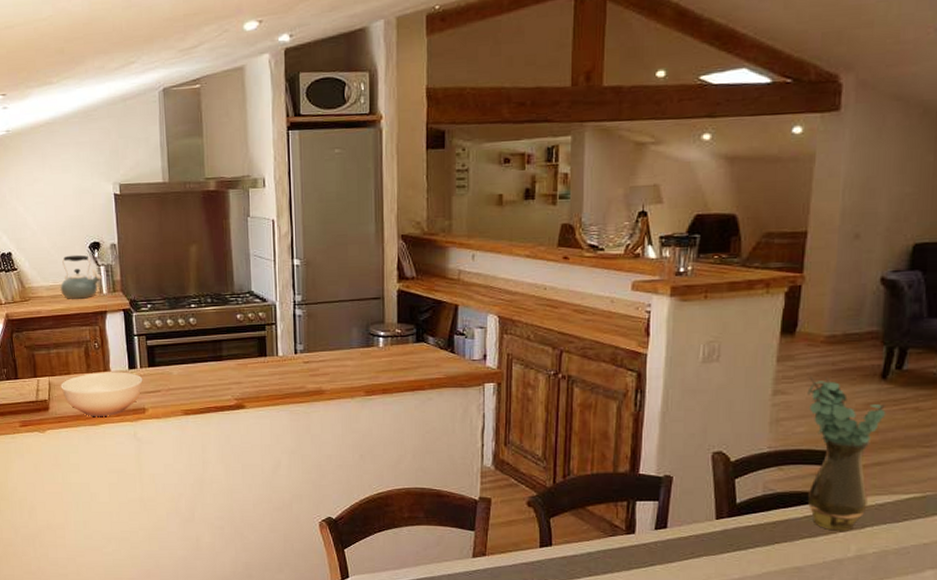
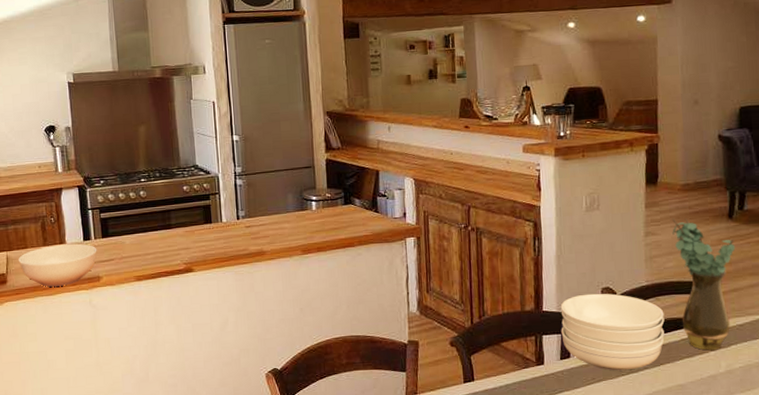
kettle: present [60,254,103,299] -> none [18,137,58,179]
bowl: none [658,458,786,547] -> present [560,293,665,371]

